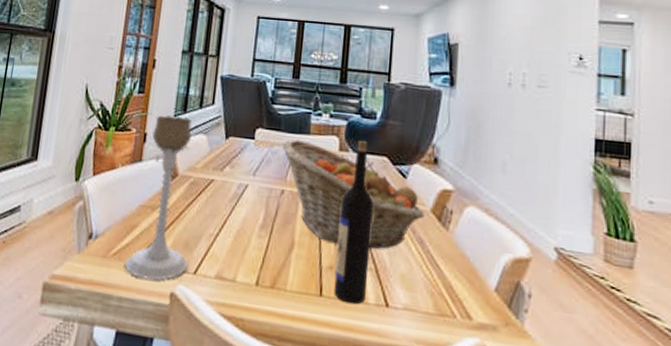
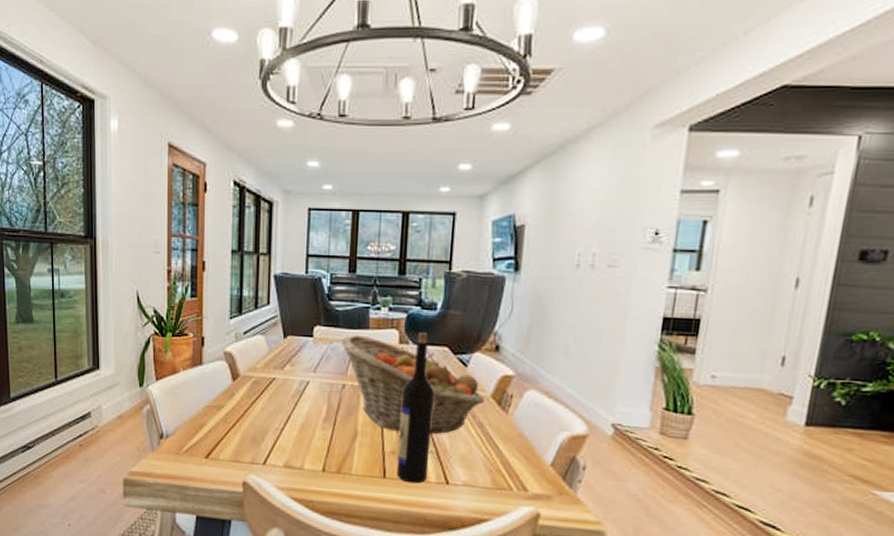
candle holder: present [124,115,192,280] -> none [197,318,257,472]

